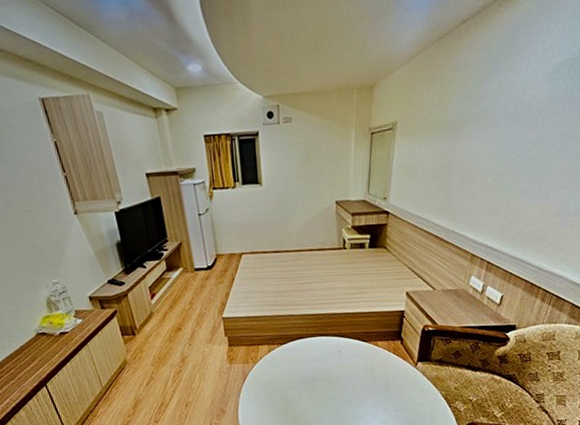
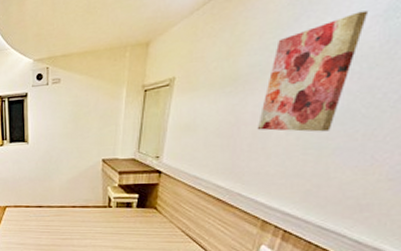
wall art: none [464,71,540,175] -> present [257,10,367,132]

